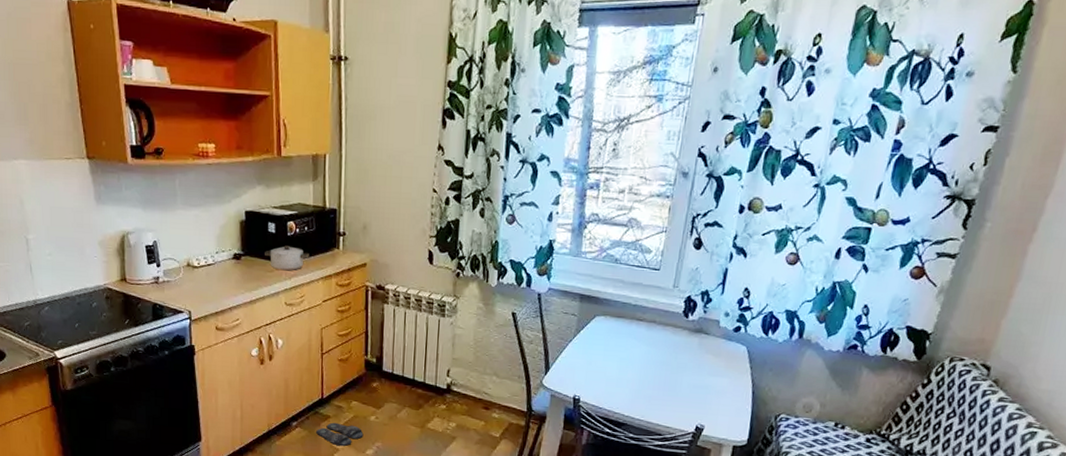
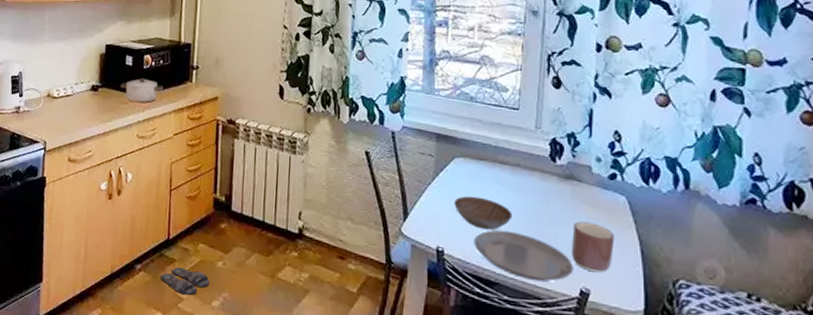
bowl: none [592,350,645,379] -> present [454,195,513,230]
plate: none [607,379,693,421] -> present [474,230,574,282]
mug: none [692,369,731,412] -> present [572,221,614,274]

